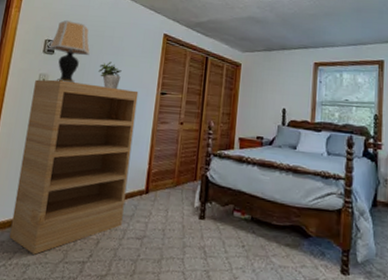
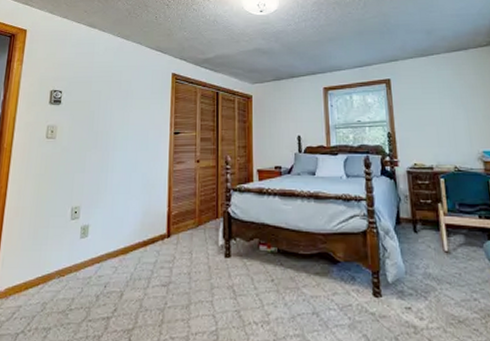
bookcase: present [9,79,139,255] -> none [26,130,151,316]
table lamp: present [49,20,90,83] -> none [55,69,98,131]
potted plant: present [98,62,122,89] -> none [108,106,132,133]

